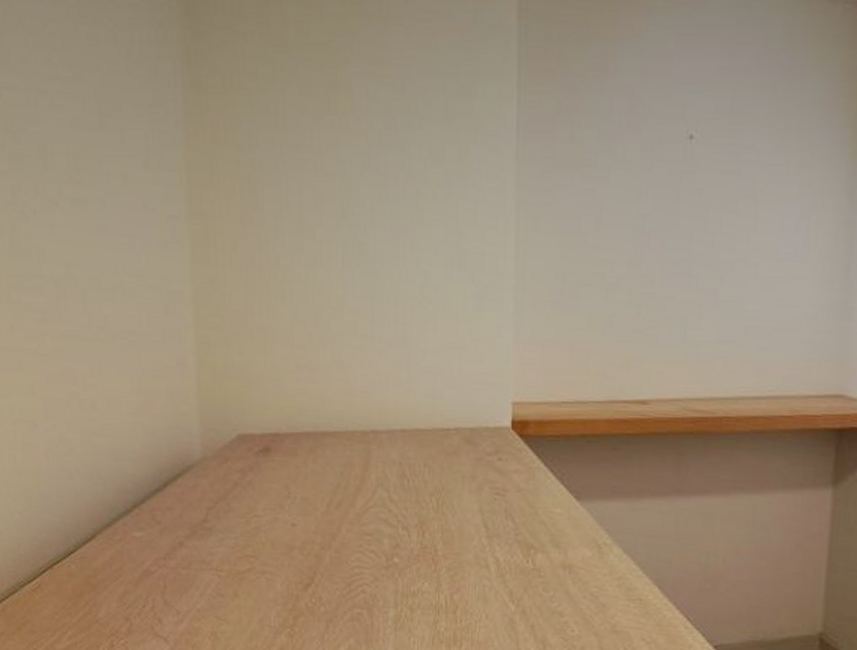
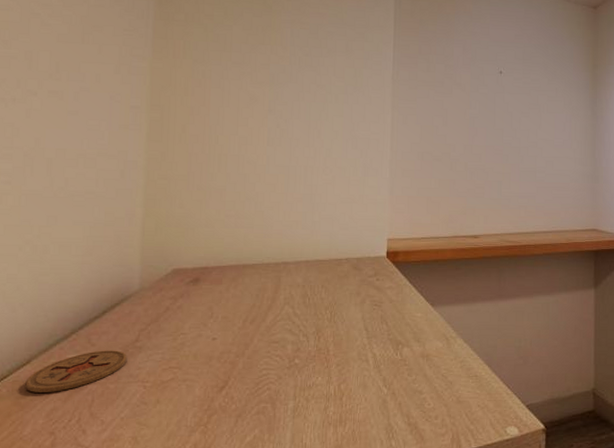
coaster: none [93,529,197,574] -> present [25,350,127,393]

